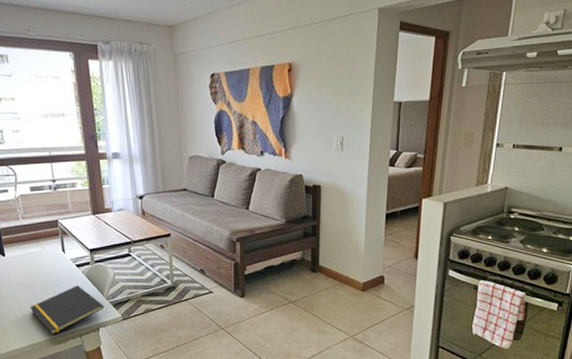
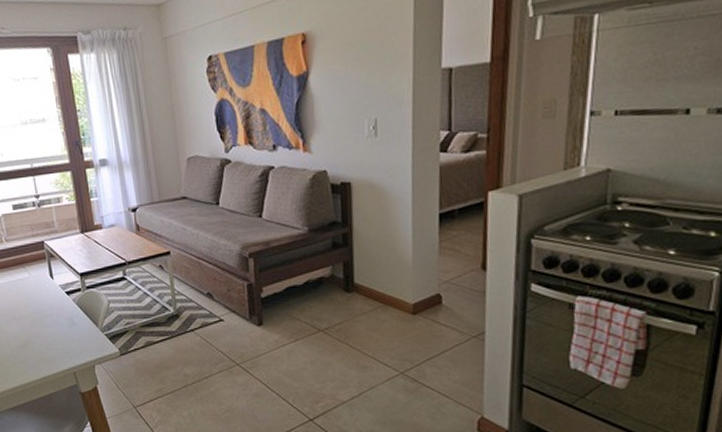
notepad: present [30,285,104,335] -> none [18,316,99,374]

